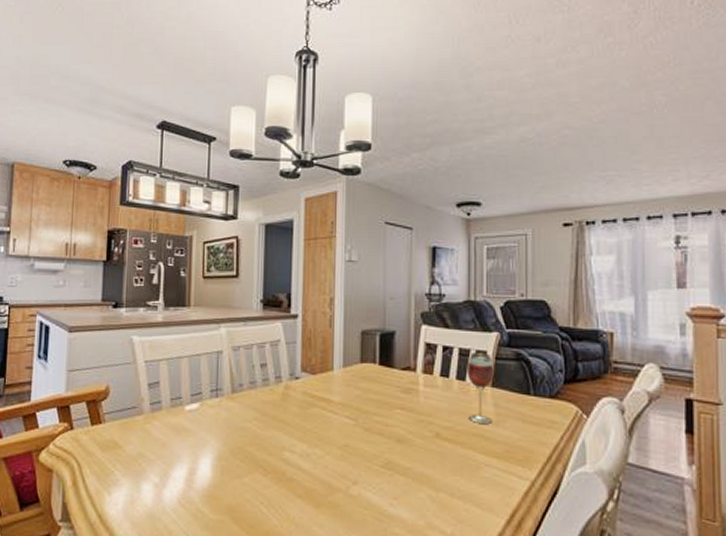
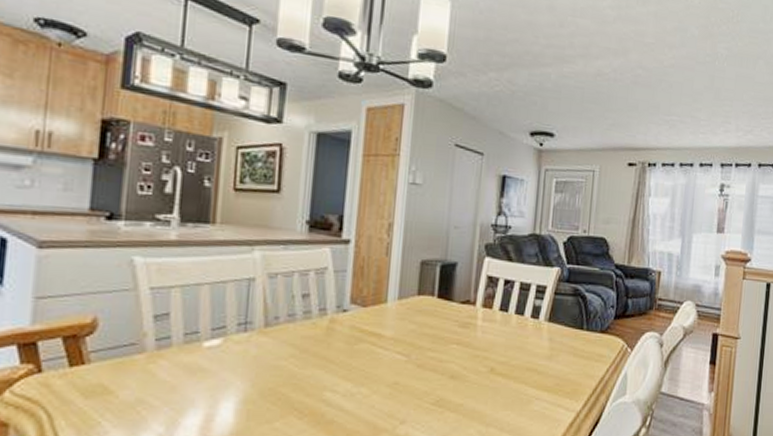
wineglass: present [466,352,495,424] -> none [524,287,553,358]

